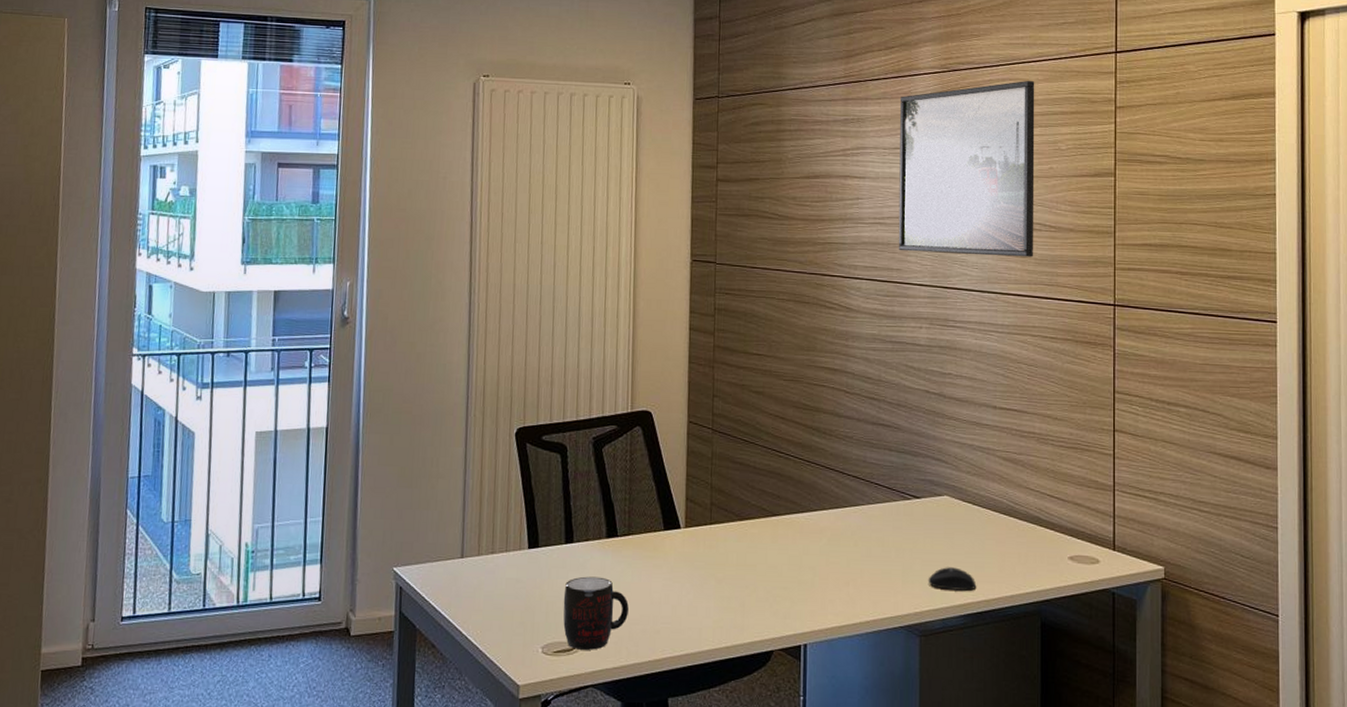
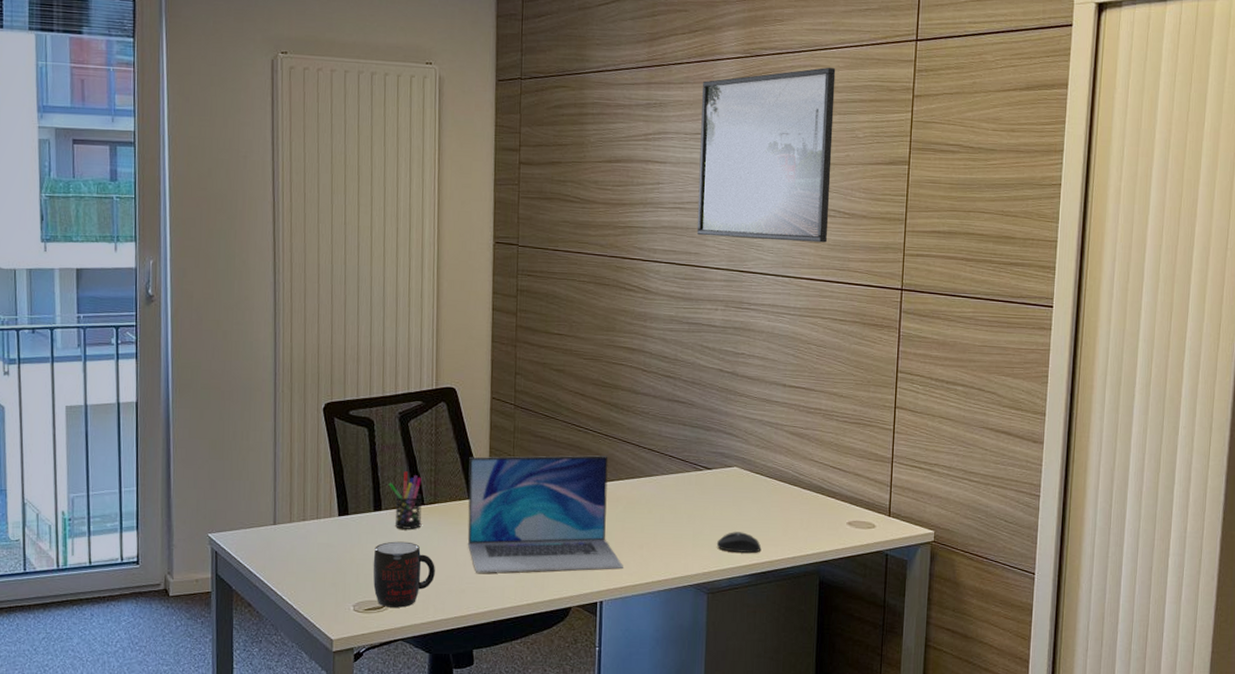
pen holder: none [581,500,615,563] -> present [388,471,422,529]
laptop: none [663,483,828,612] -> present [467,455,623,573]

